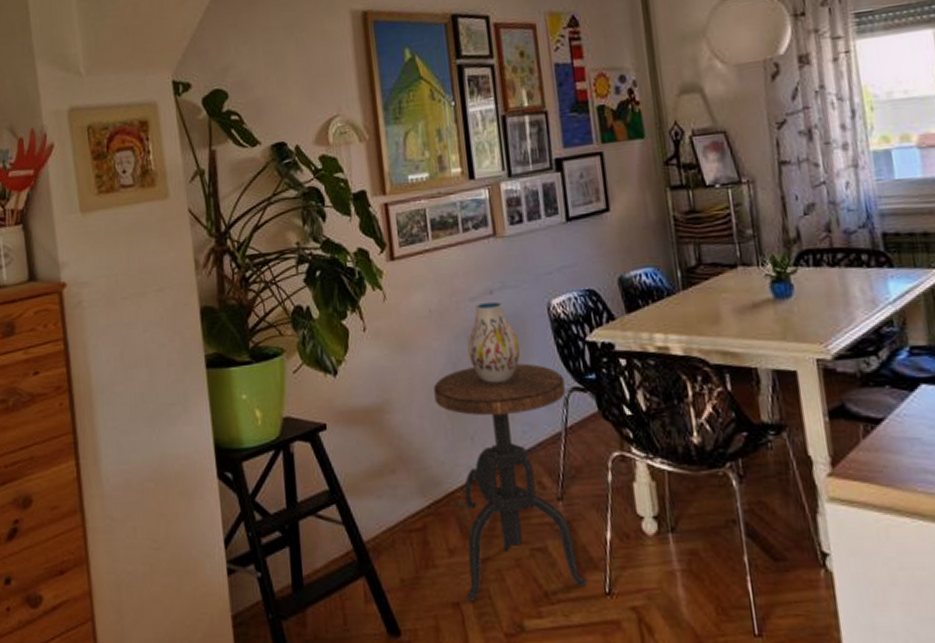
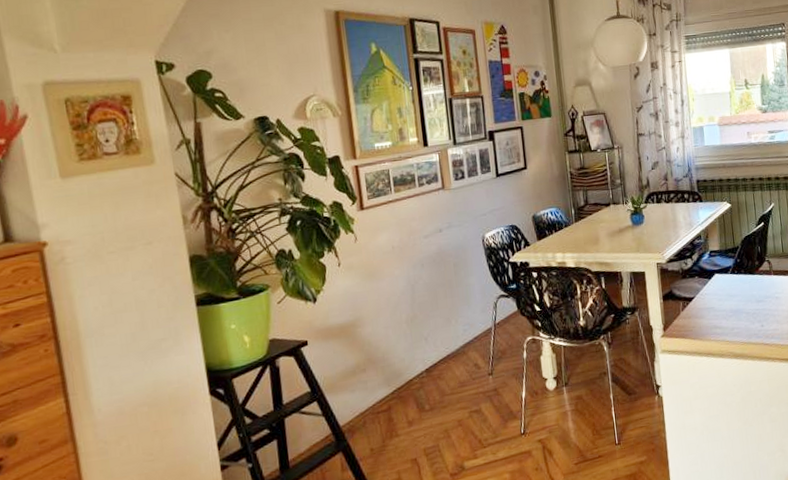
side table: present [433,363,588,601] -> none [396,281,510,456]
vase: present [467,301,521,383] -> none [422,237,463,298]

